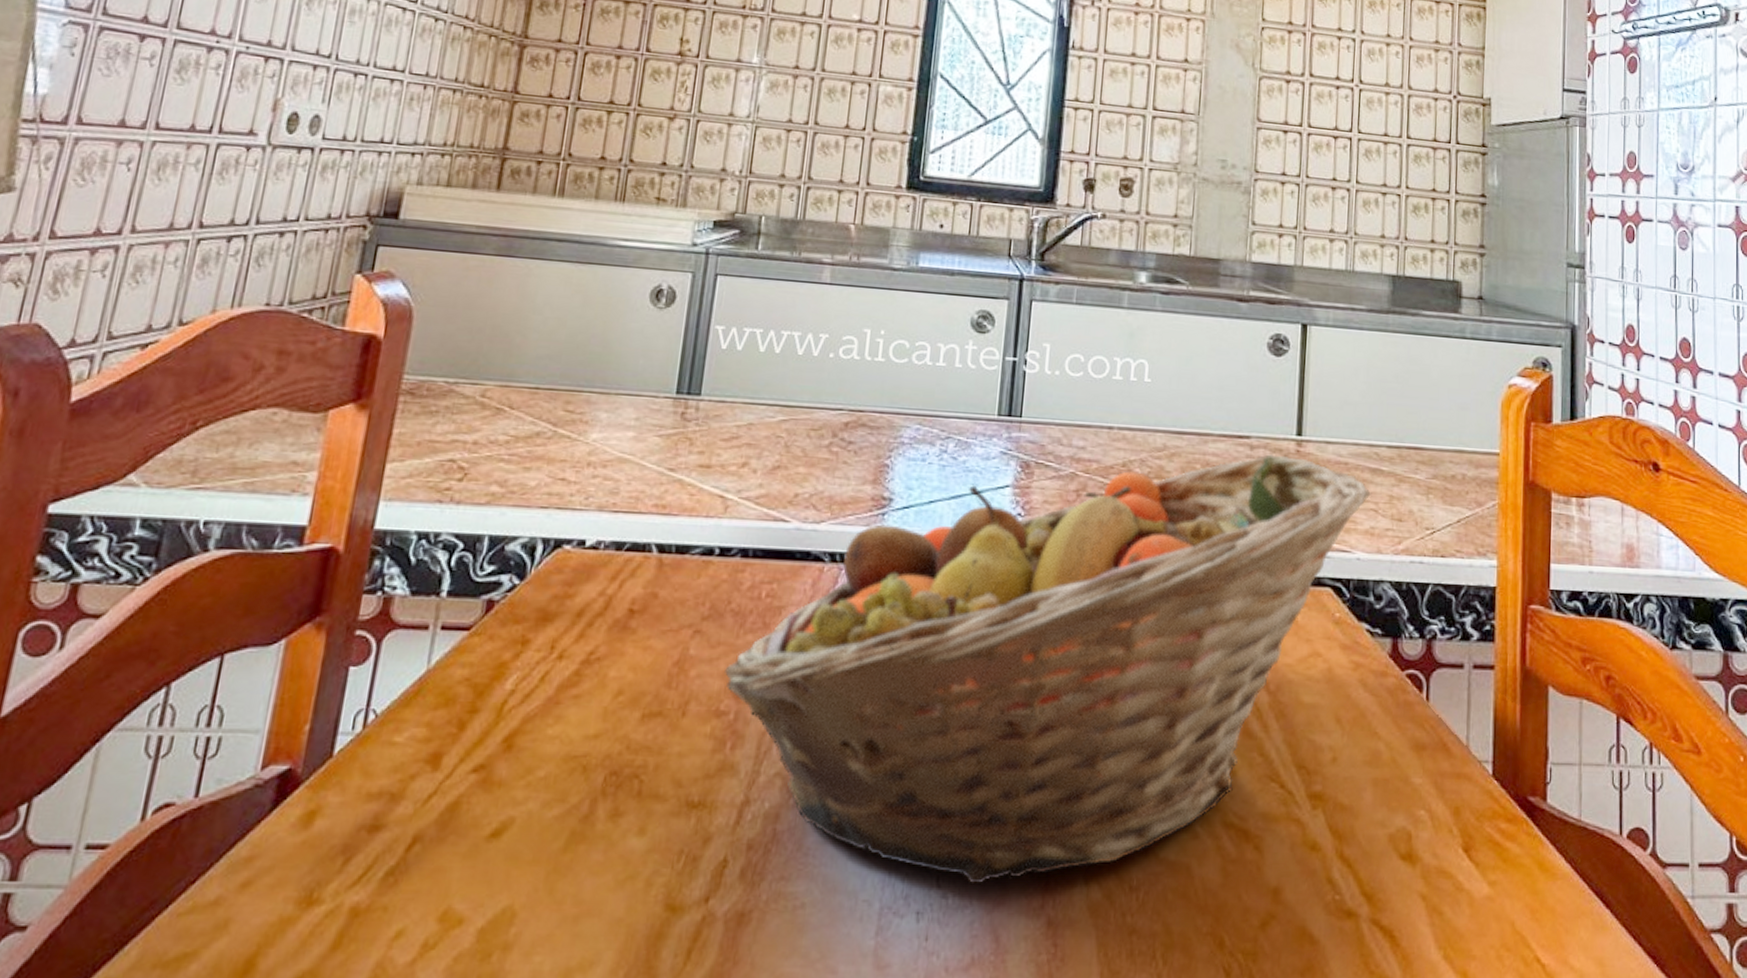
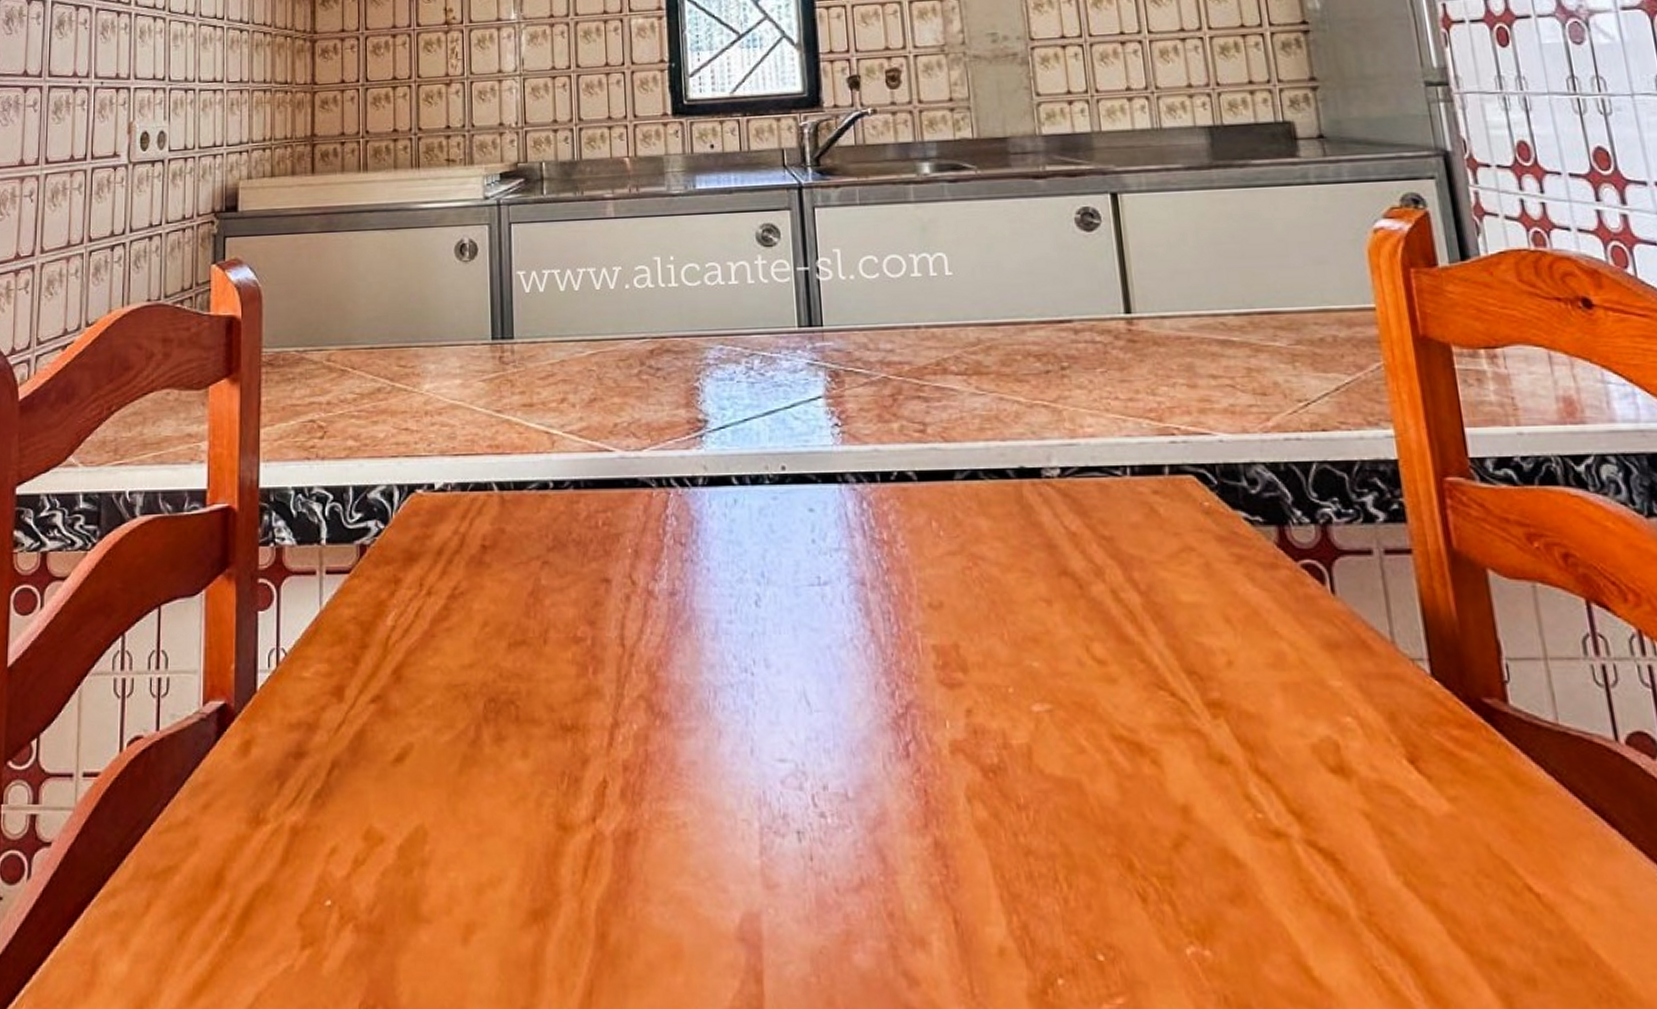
fruit basket: present [725,454,1372,885] -> none [576,336,1226,804]

